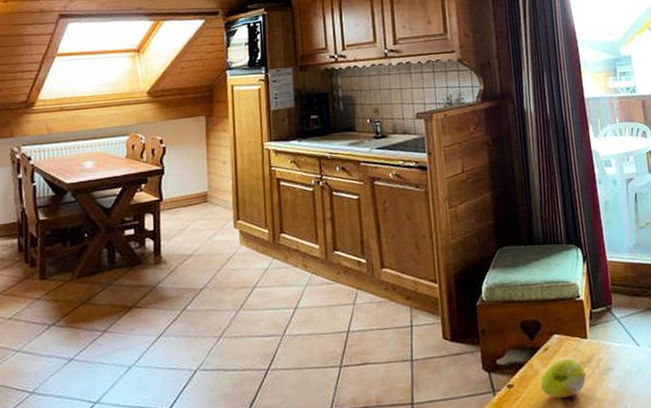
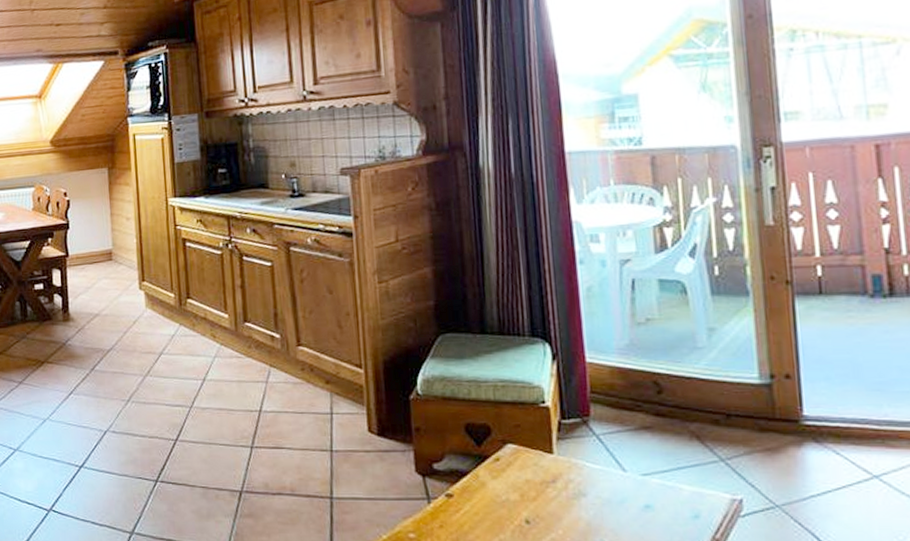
fruit: present [540,357,587,399] -> none [487,473,550,519]

